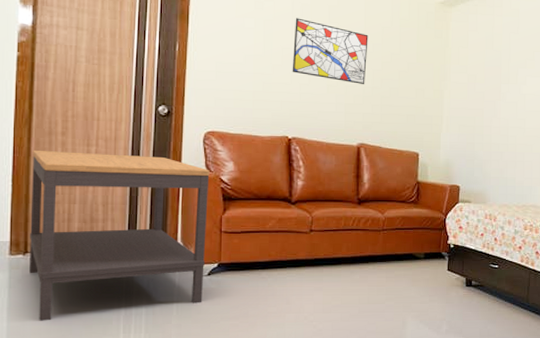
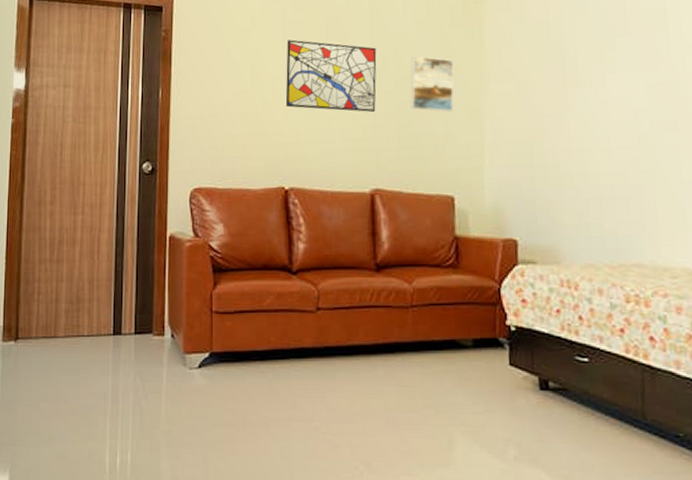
side table: present [29,151,210,321] -> none [20,222,197,419]
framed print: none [392,45,425,91] -> present [410,56,454,112]

